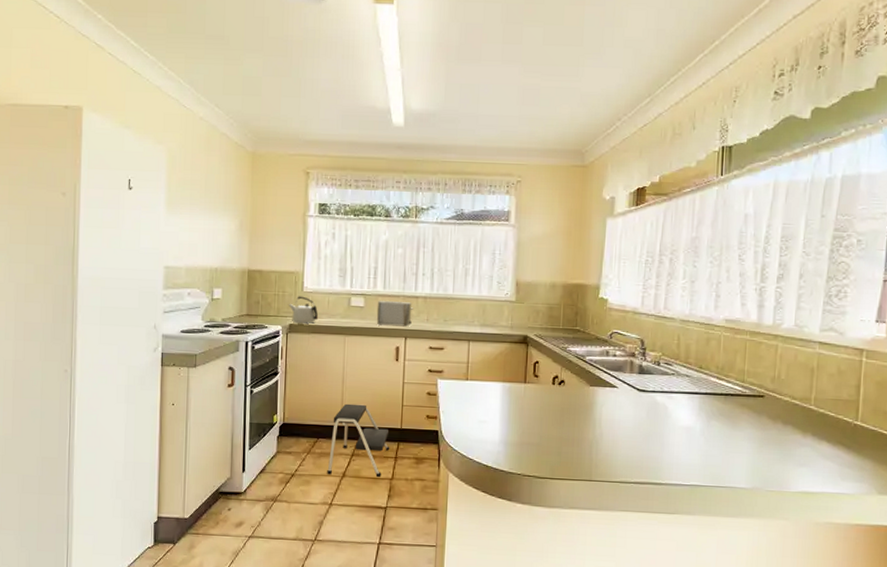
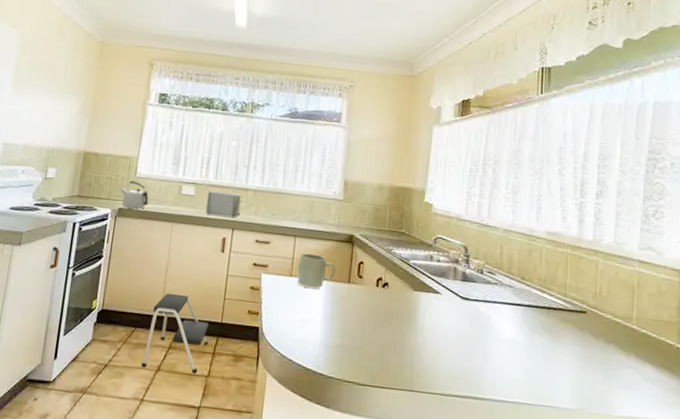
mug: none [472,356,511,390] -> present [297,253,336,289]

